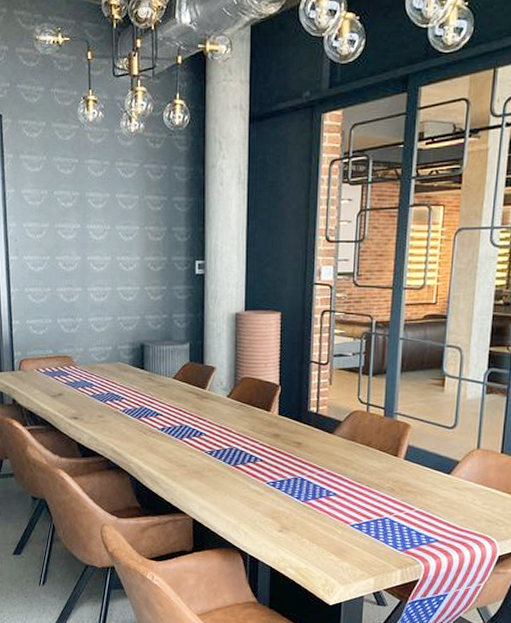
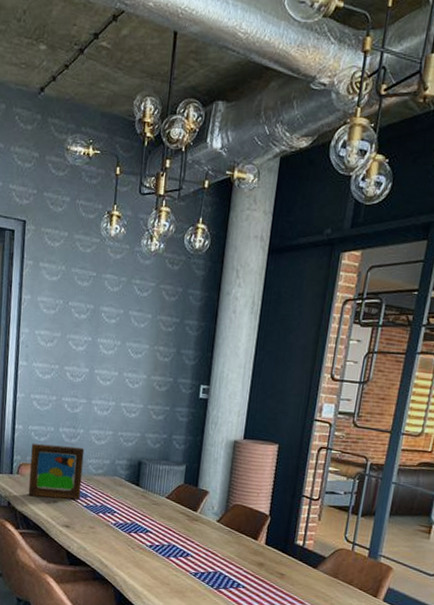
picture frame: none [31,336,85,392] -> present [28,443,85,500]

